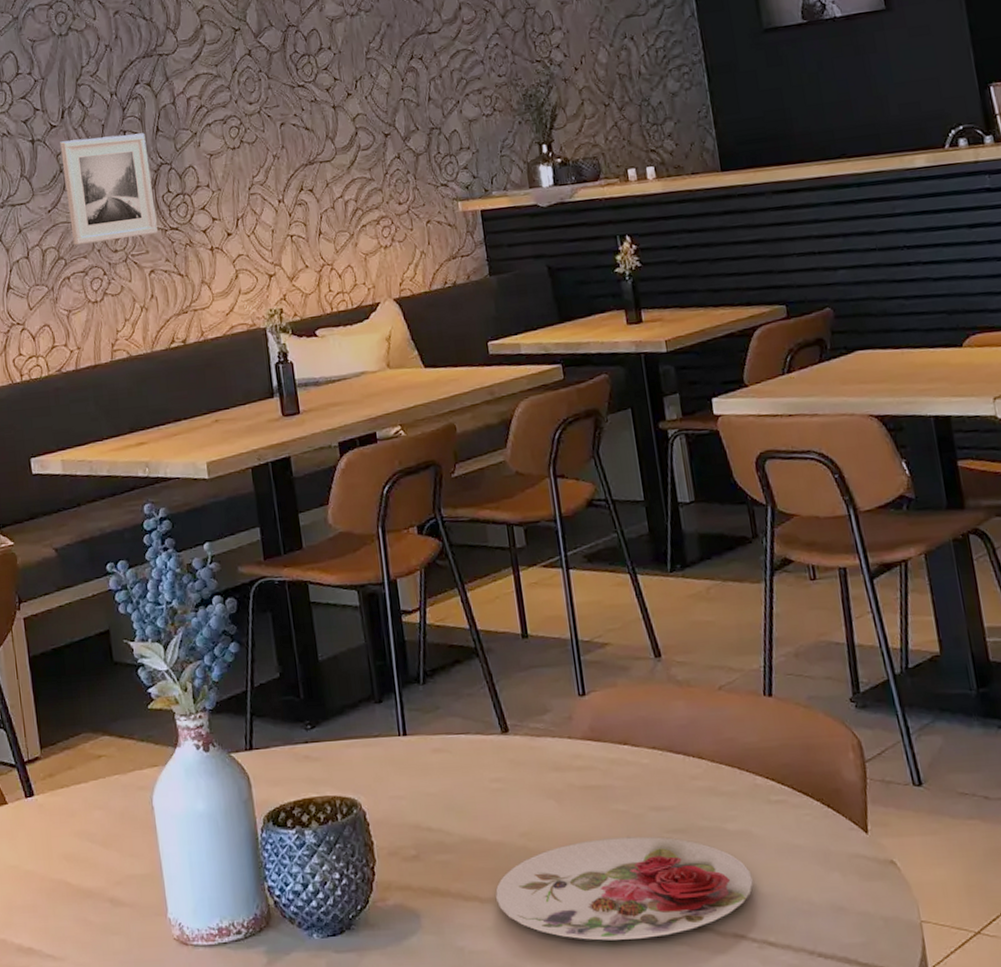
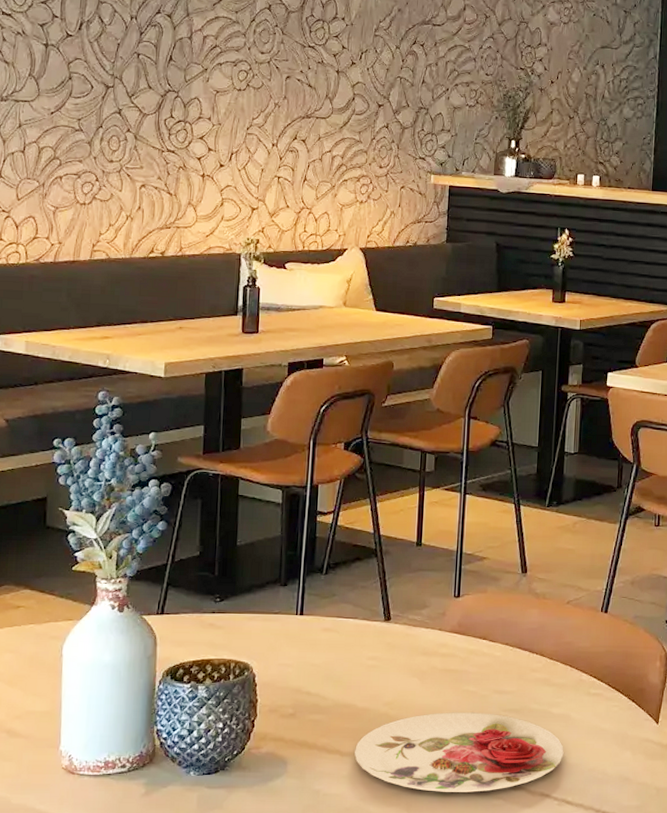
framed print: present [60,133,158,245] -> none [71,51,158,152]

